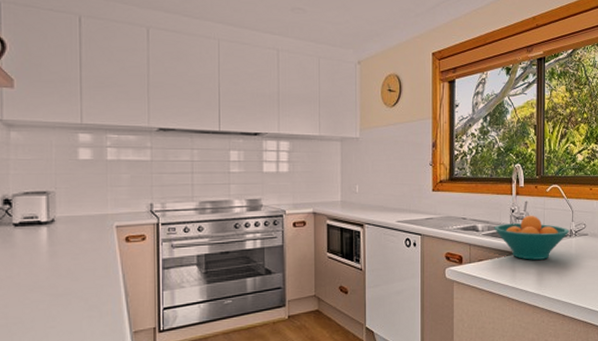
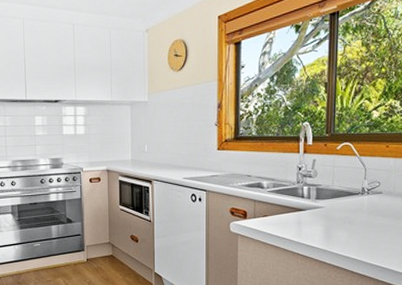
fruit bowl: present [494,215,570,260] -> none [279,172,362,217]

